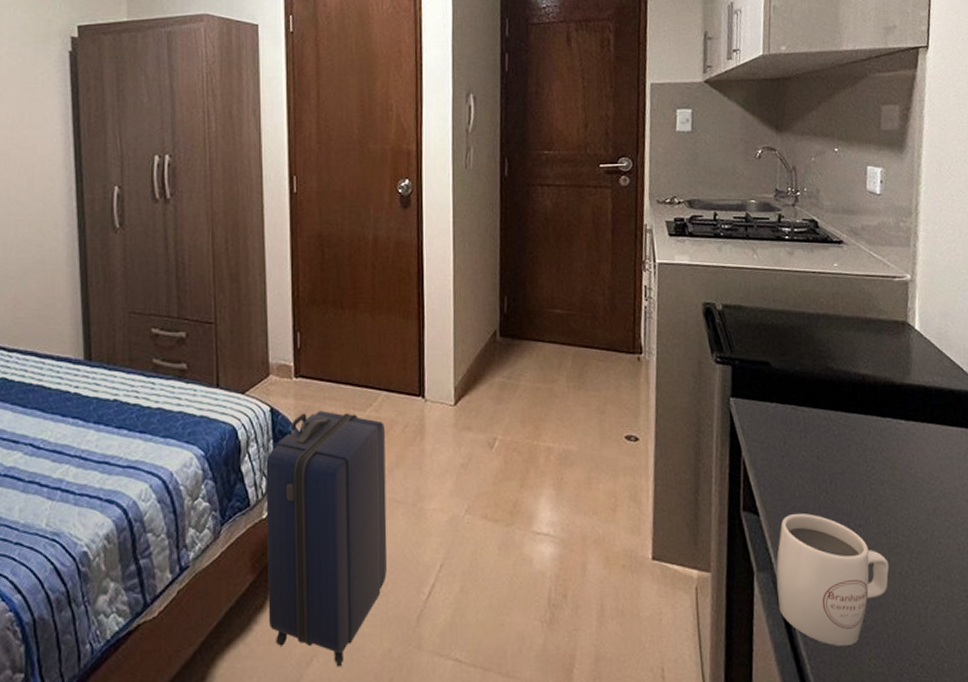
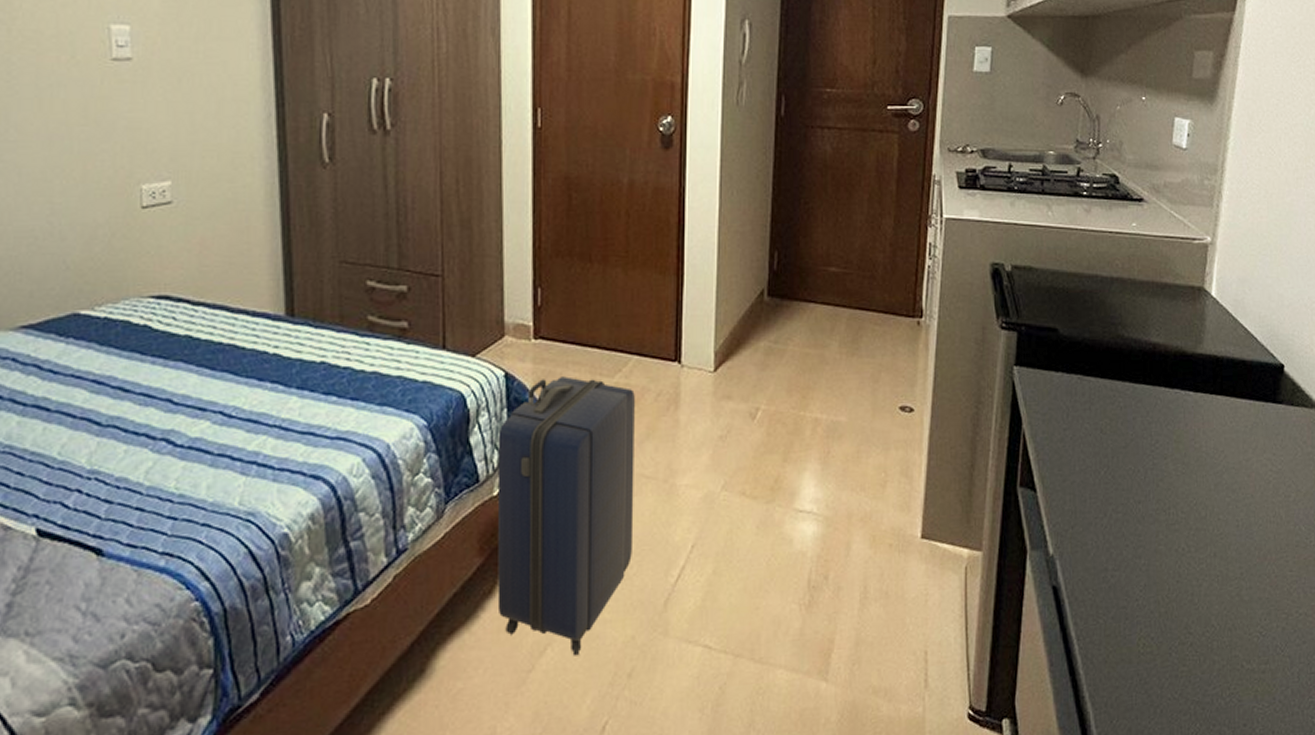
mug: present [775,513,889,646] -> none [1049,488,1166,626]

